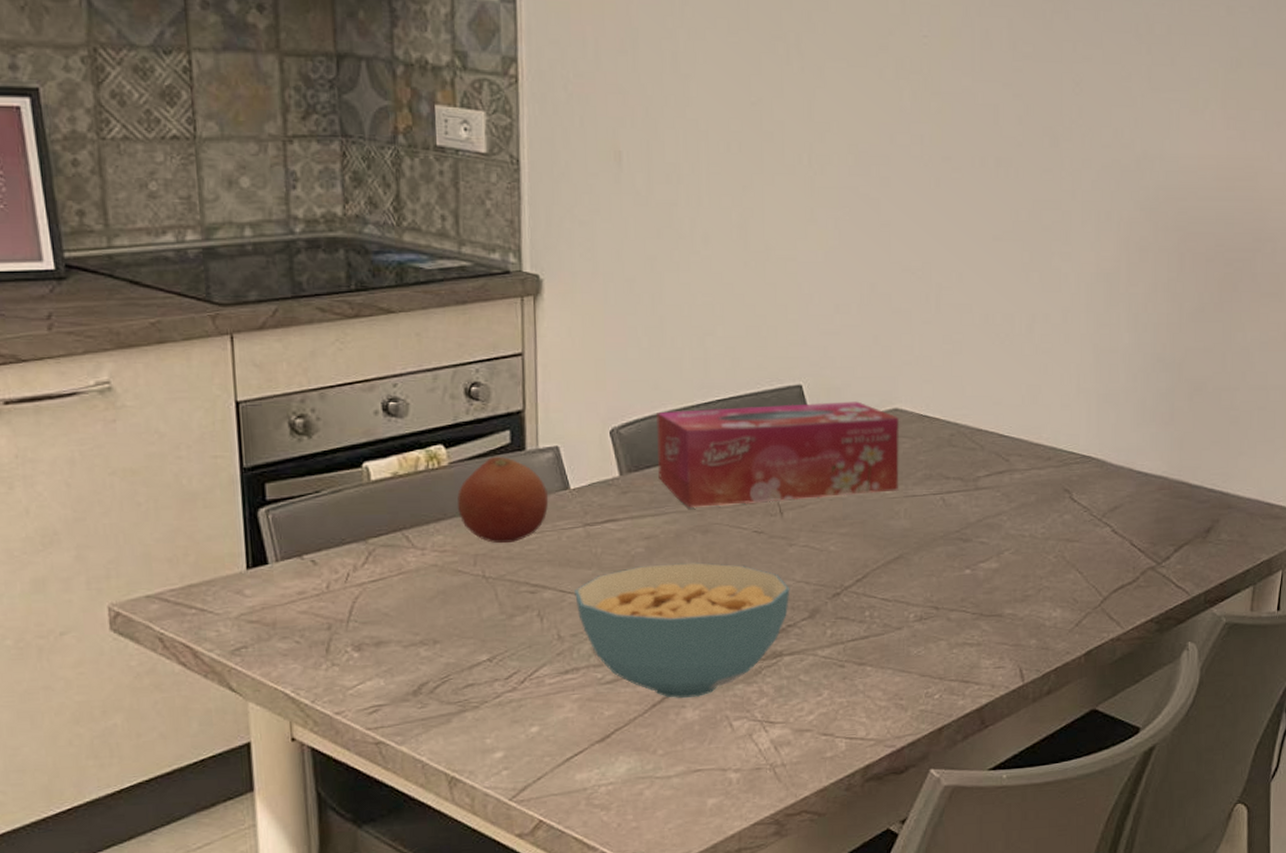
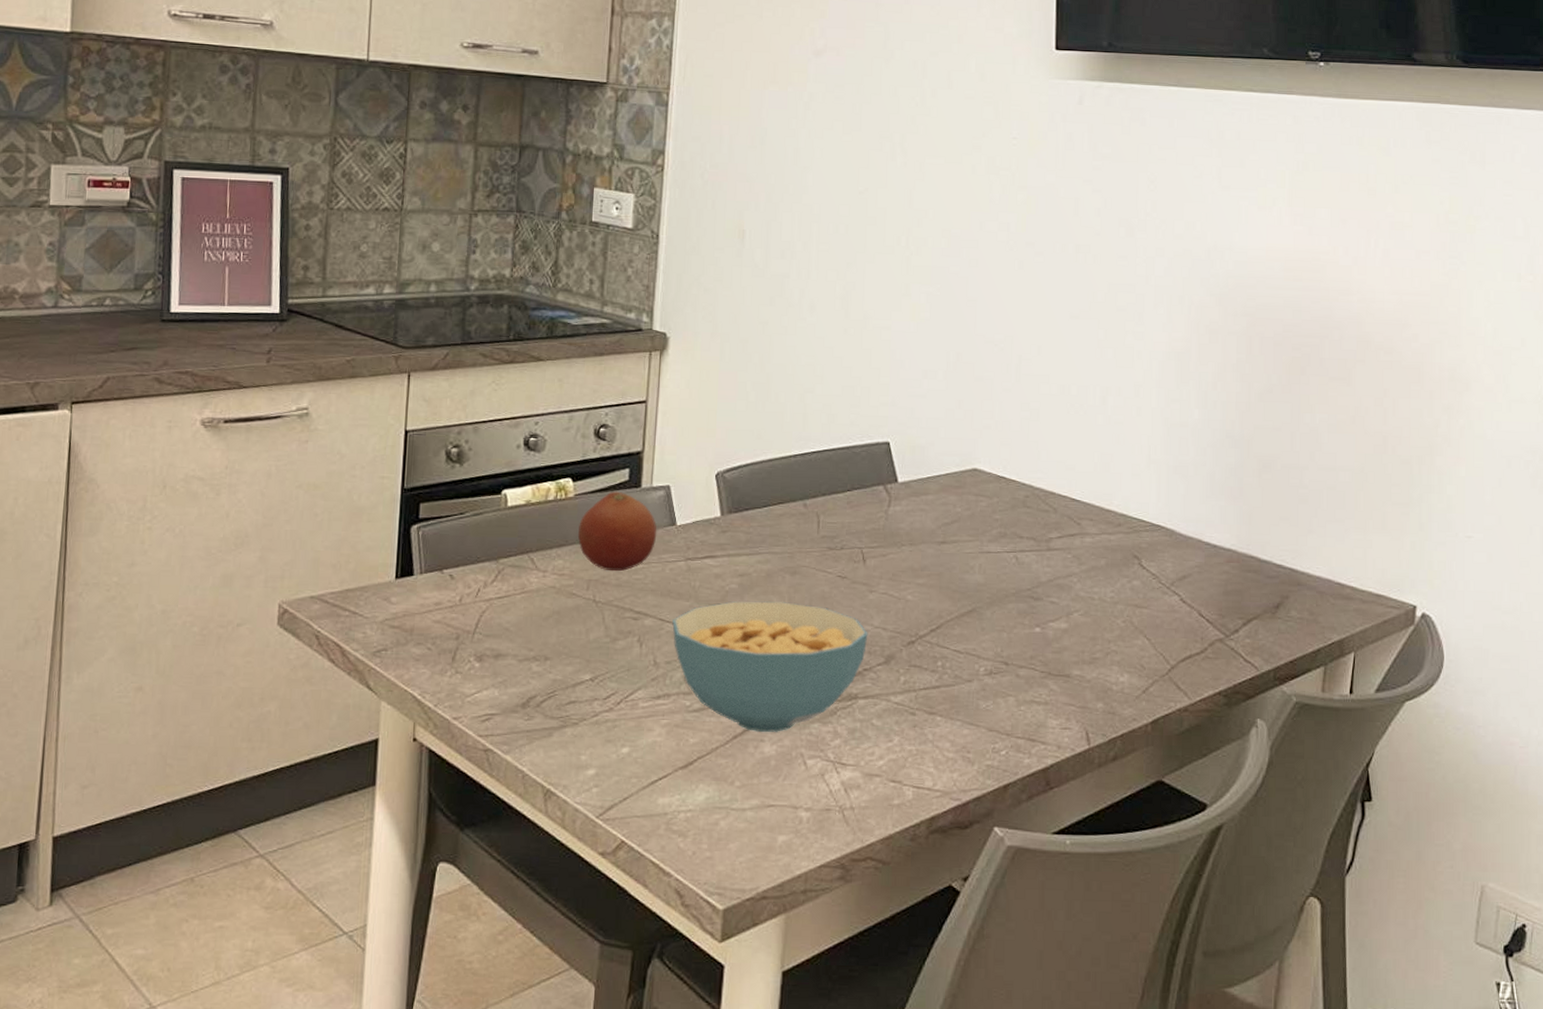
tissue box: present [657,401,900,508] -> none [755,459,978,550]

